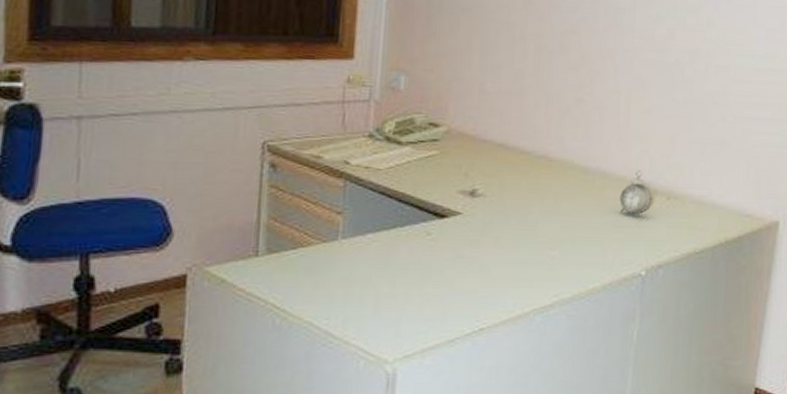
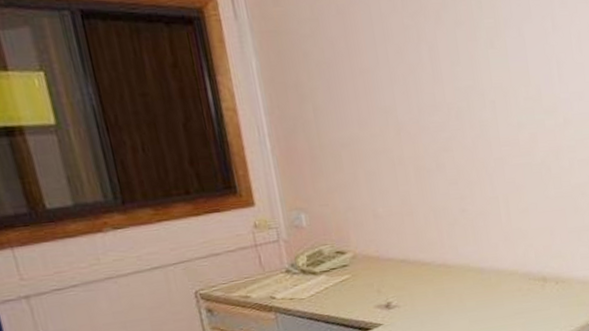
alarm clock: present [619,170,651,218] -> none [514,263,542,304]

